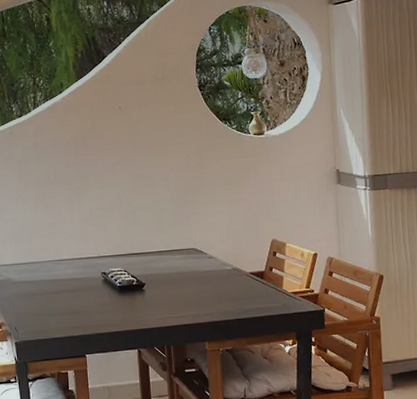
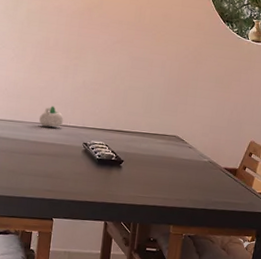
succulent planter: none [53,240,78,263] -> present [39,106,64,127]

